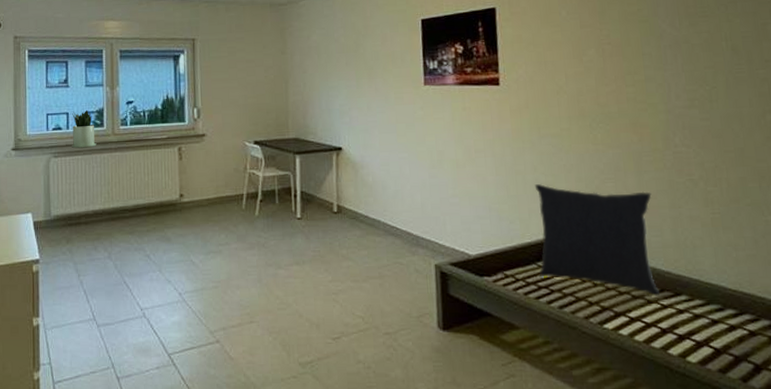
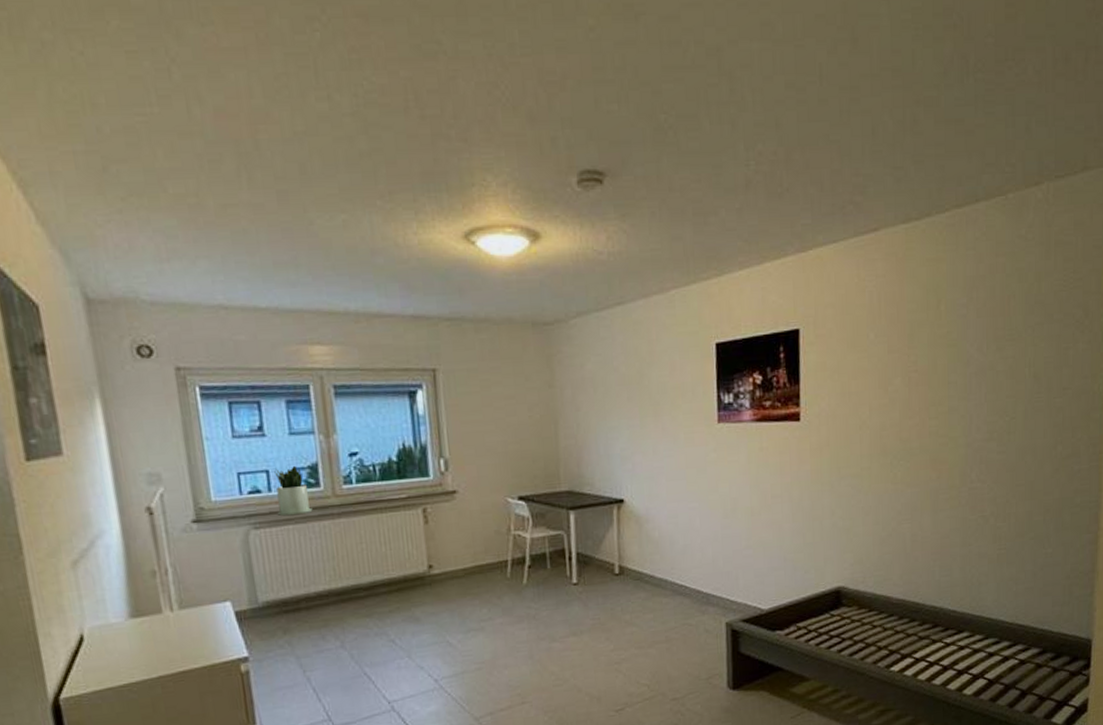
pillow: present [534,184,660,296] -> none [831,529,945,635]

